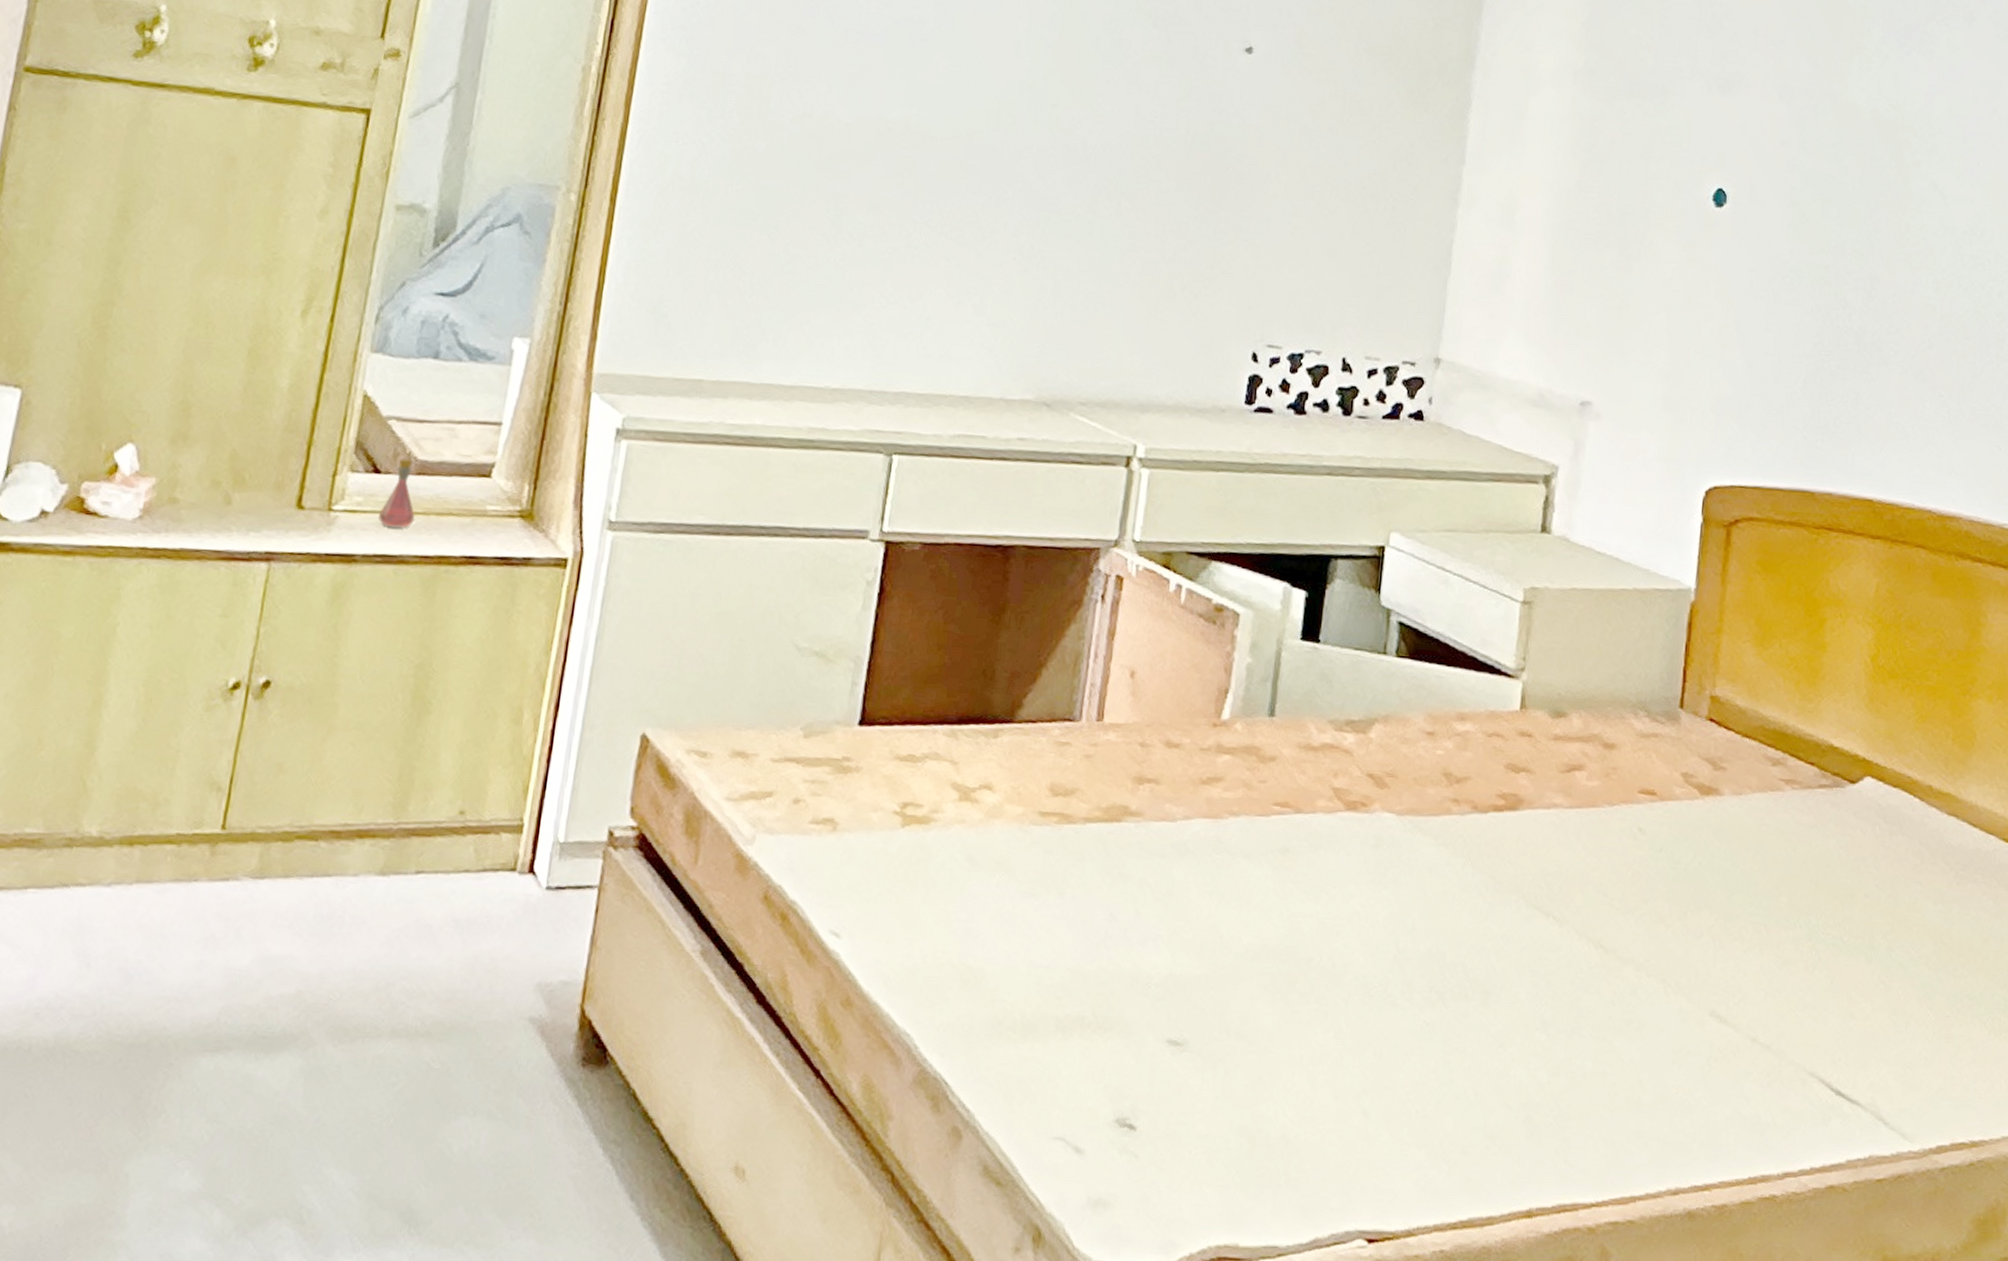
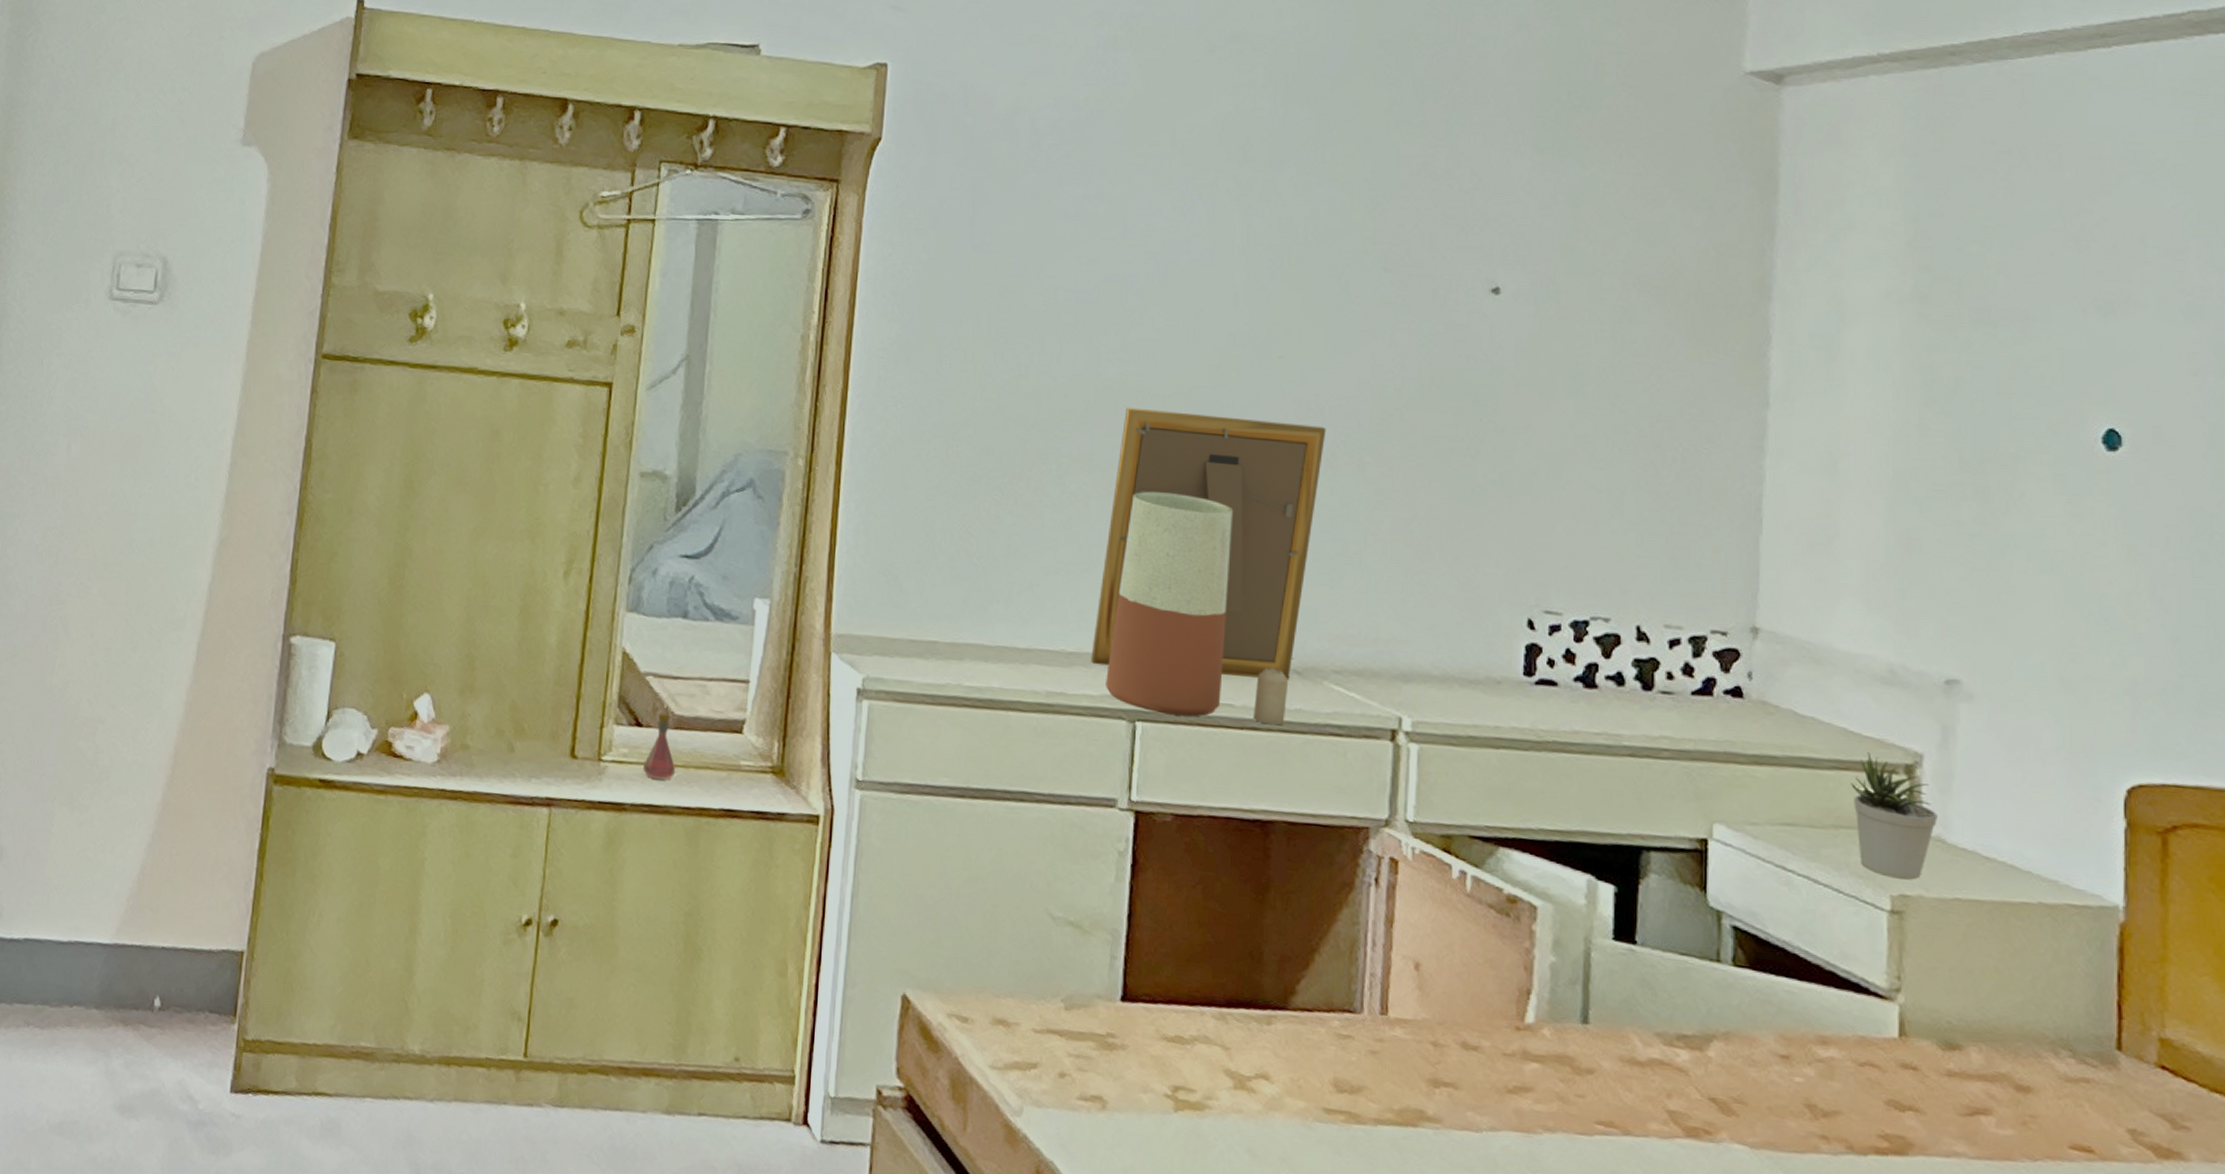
picture frame: none [854,149,1091,413] -> present [1091,407,1327,681]
vase: none [866,231,1000,449] -> present [1106,491,1234,717]
candle: none [1004,400,1039,456] -> present [1254,667,1289,726]
potted plant: none [1501,465,1565,575] -> present [1851,752,1938,880]

